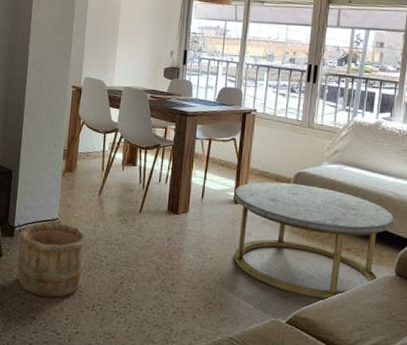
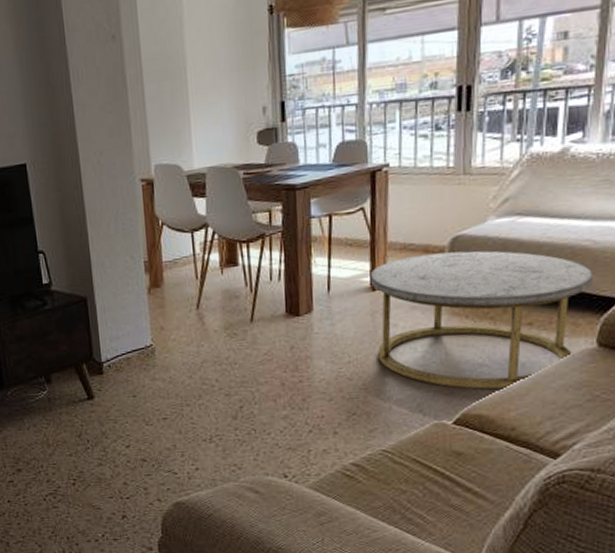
wooden bucket: present [17,222,87,298] -> none [108,349,193,436]

